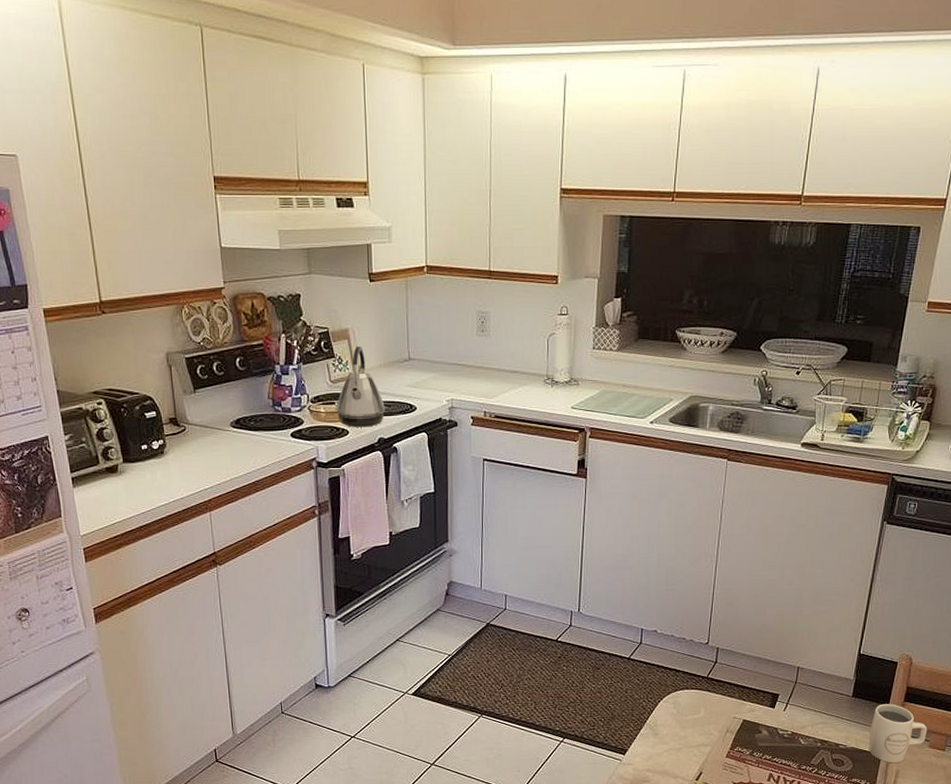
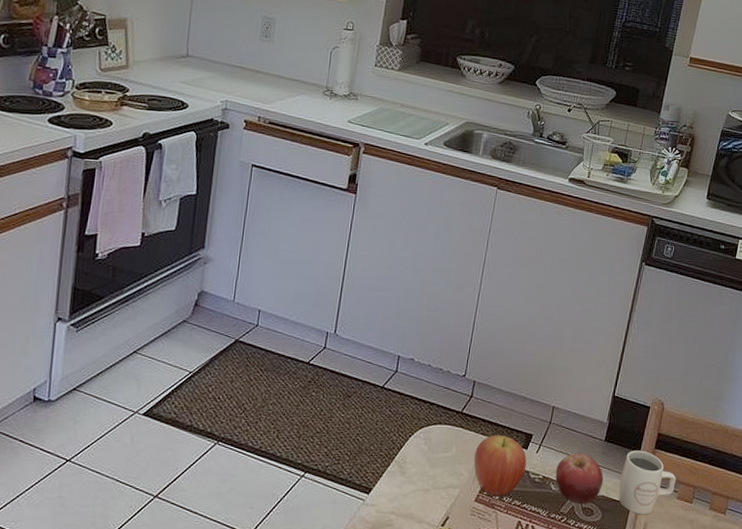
kettle: present [336,346,385,427] -> none [101,36,155,120]
fruit: none [722,696,775,752] -> present [473,435,527,497]
fruit: none [803,709,853,756] -> present [555,453,604,505]

